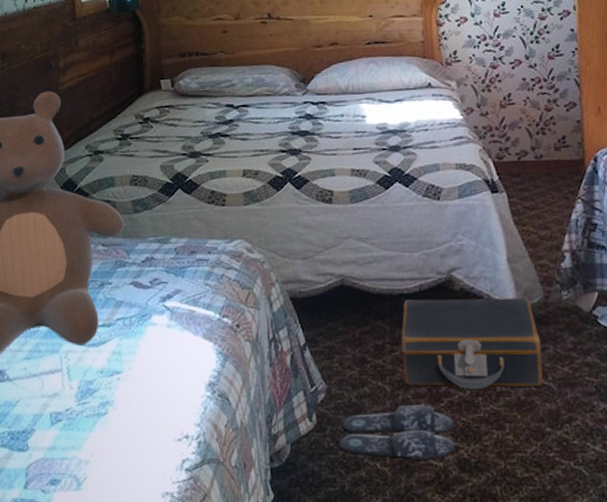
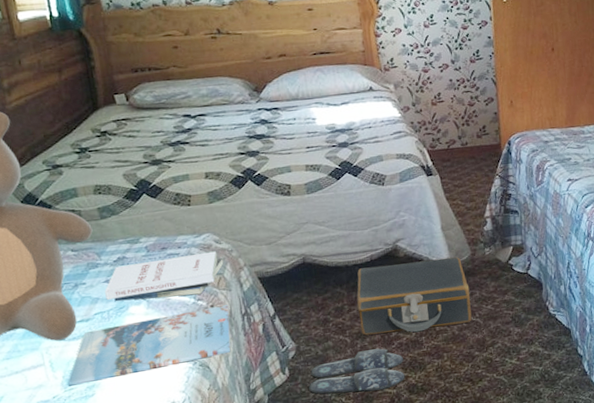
magazine: none [81,326,256,399] -> present [67,305,231,386]
books: none [130,261,254,310] -> present [105,251,224,301]

